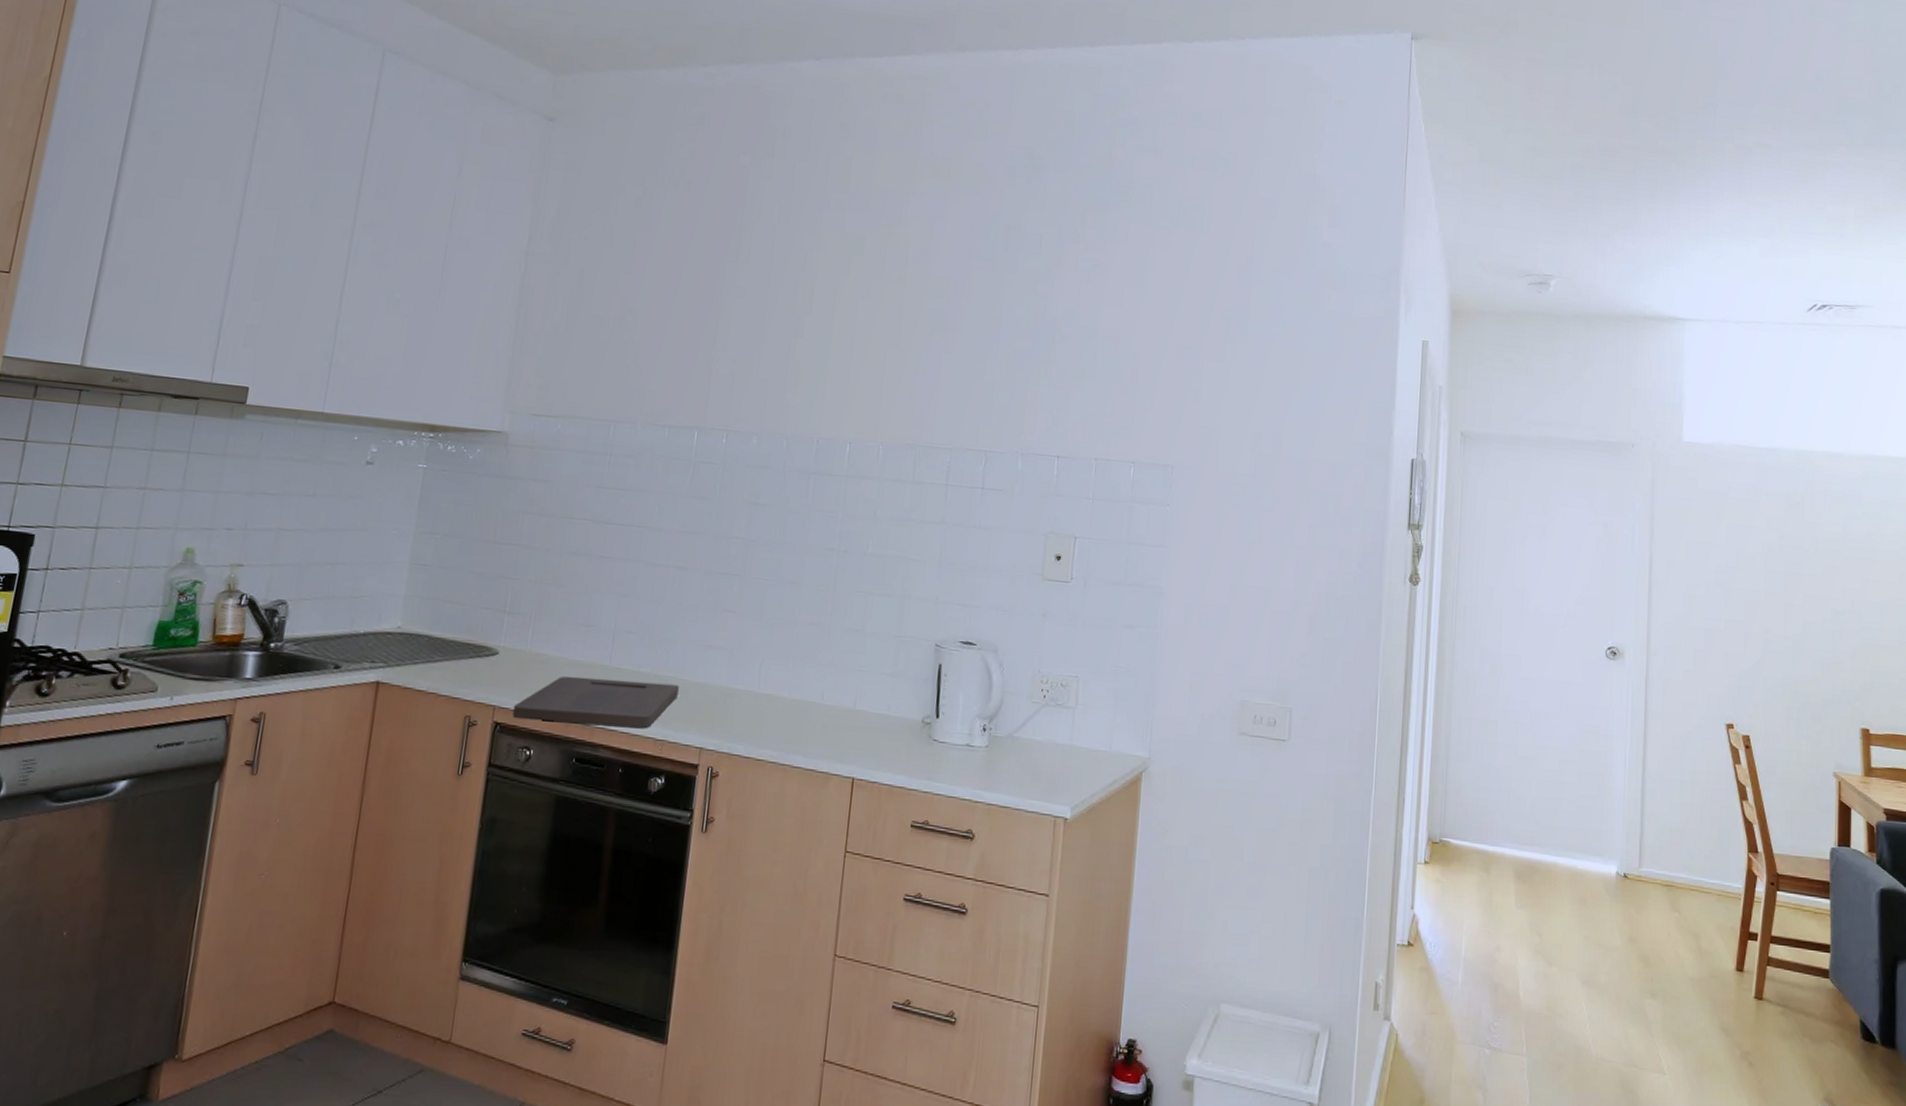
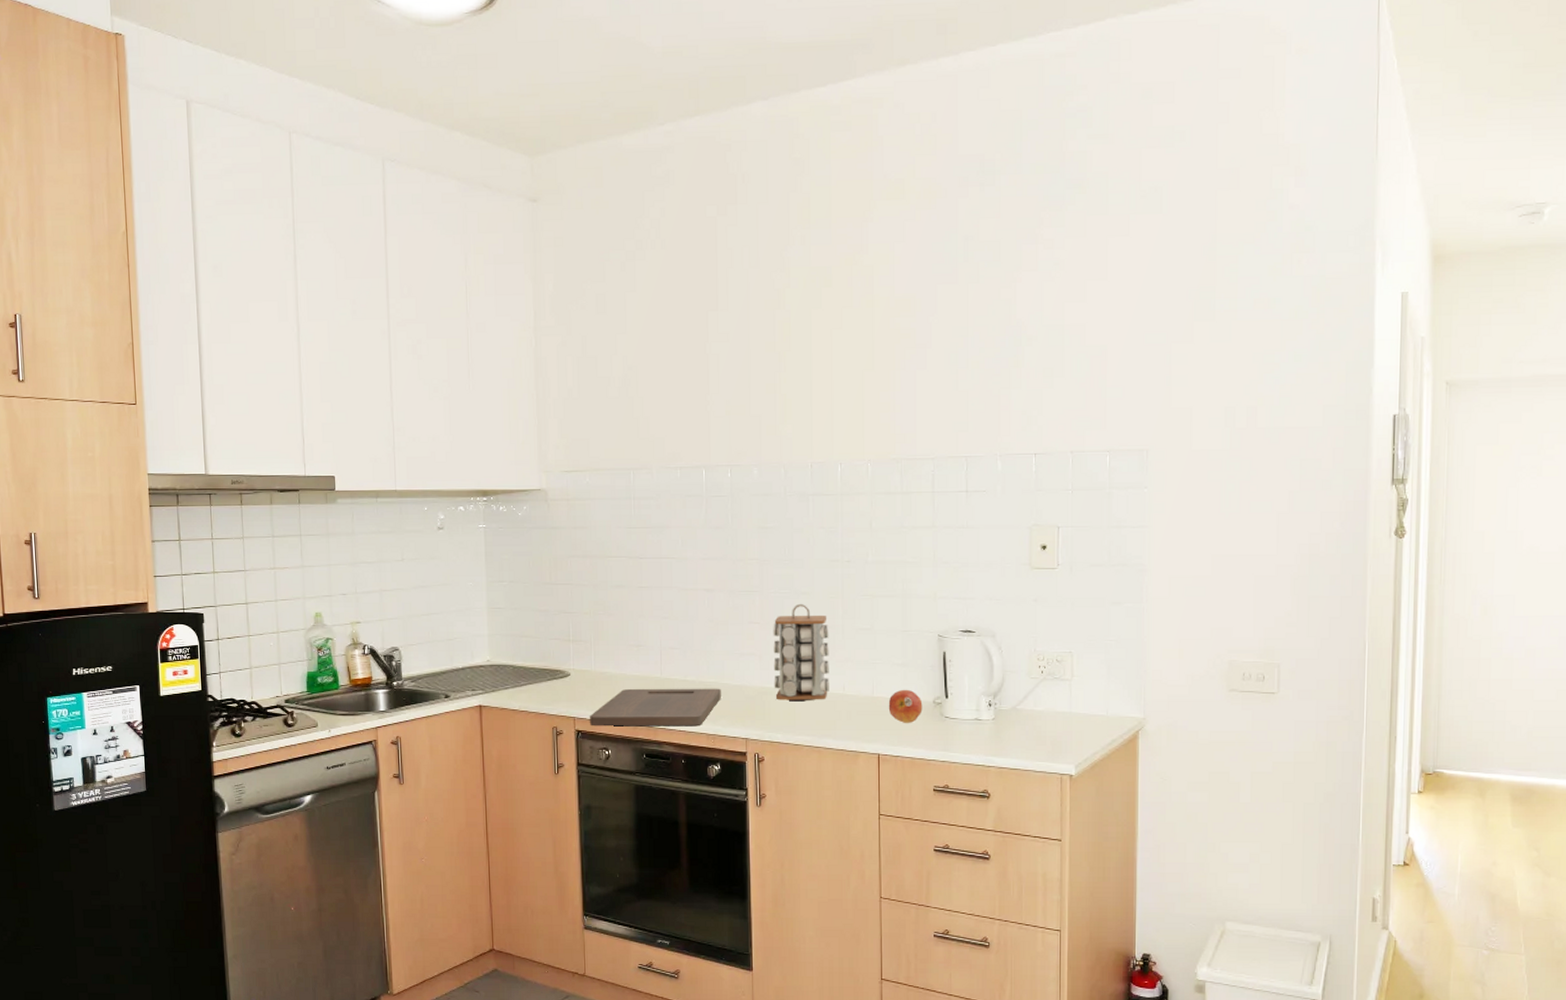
spice rack: none [742,593,815,709] -> present [773,603,829,702]
fruit: none [870,703,910,745] -> present [888,689,923,724]

